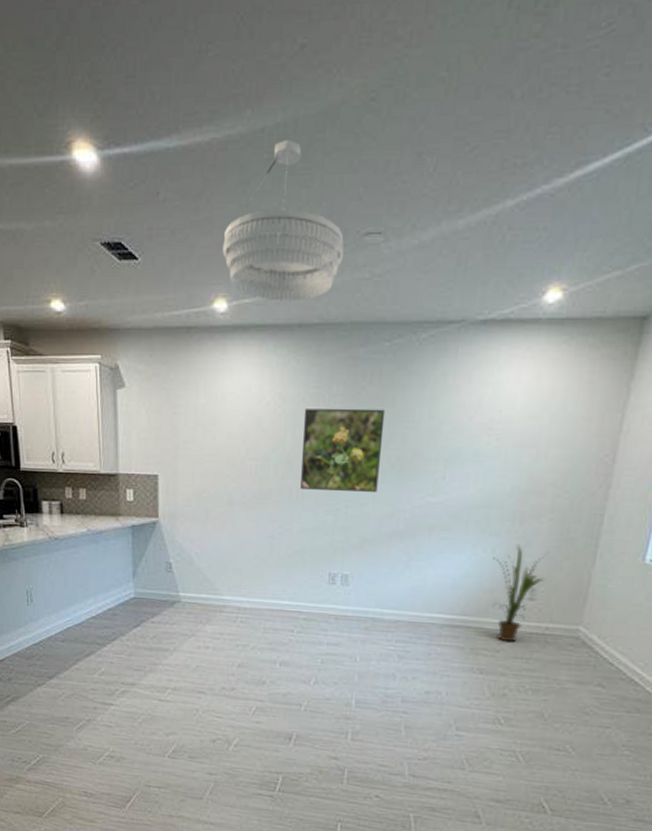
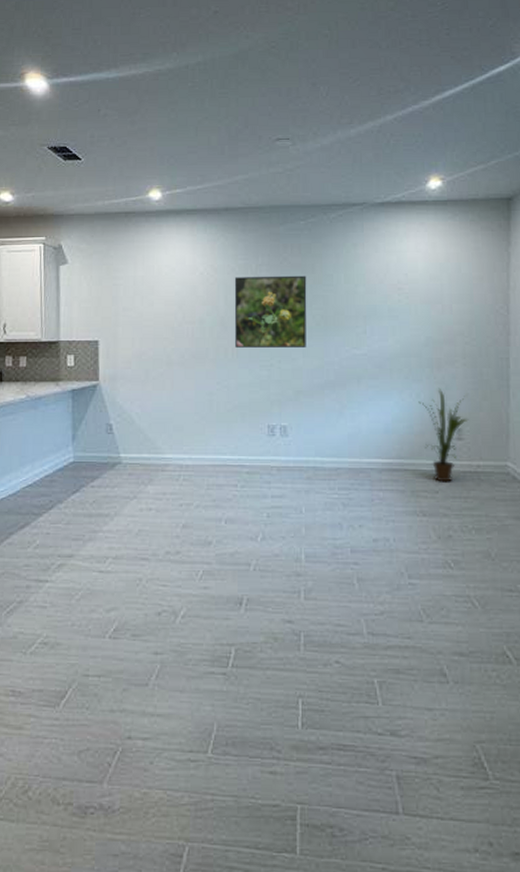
chandelier: present [222,140,345,301] -> none [156,74,260,191]

